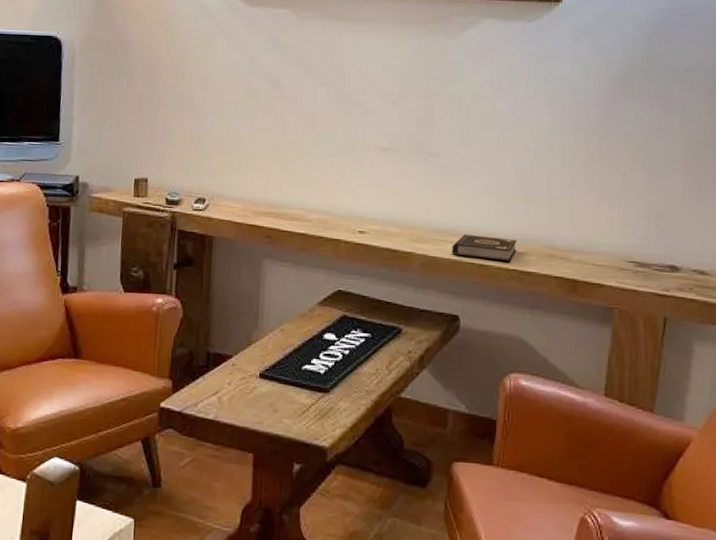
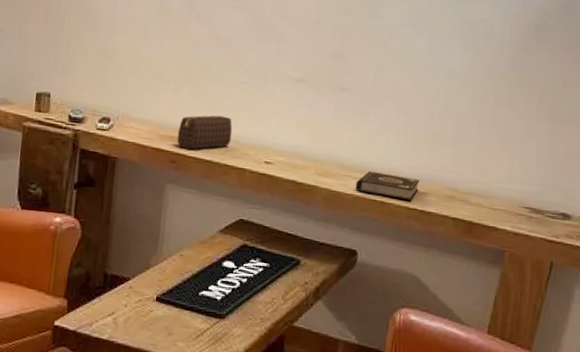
speaker: none [271,189,325,224] -> present [177,115,233,149]

